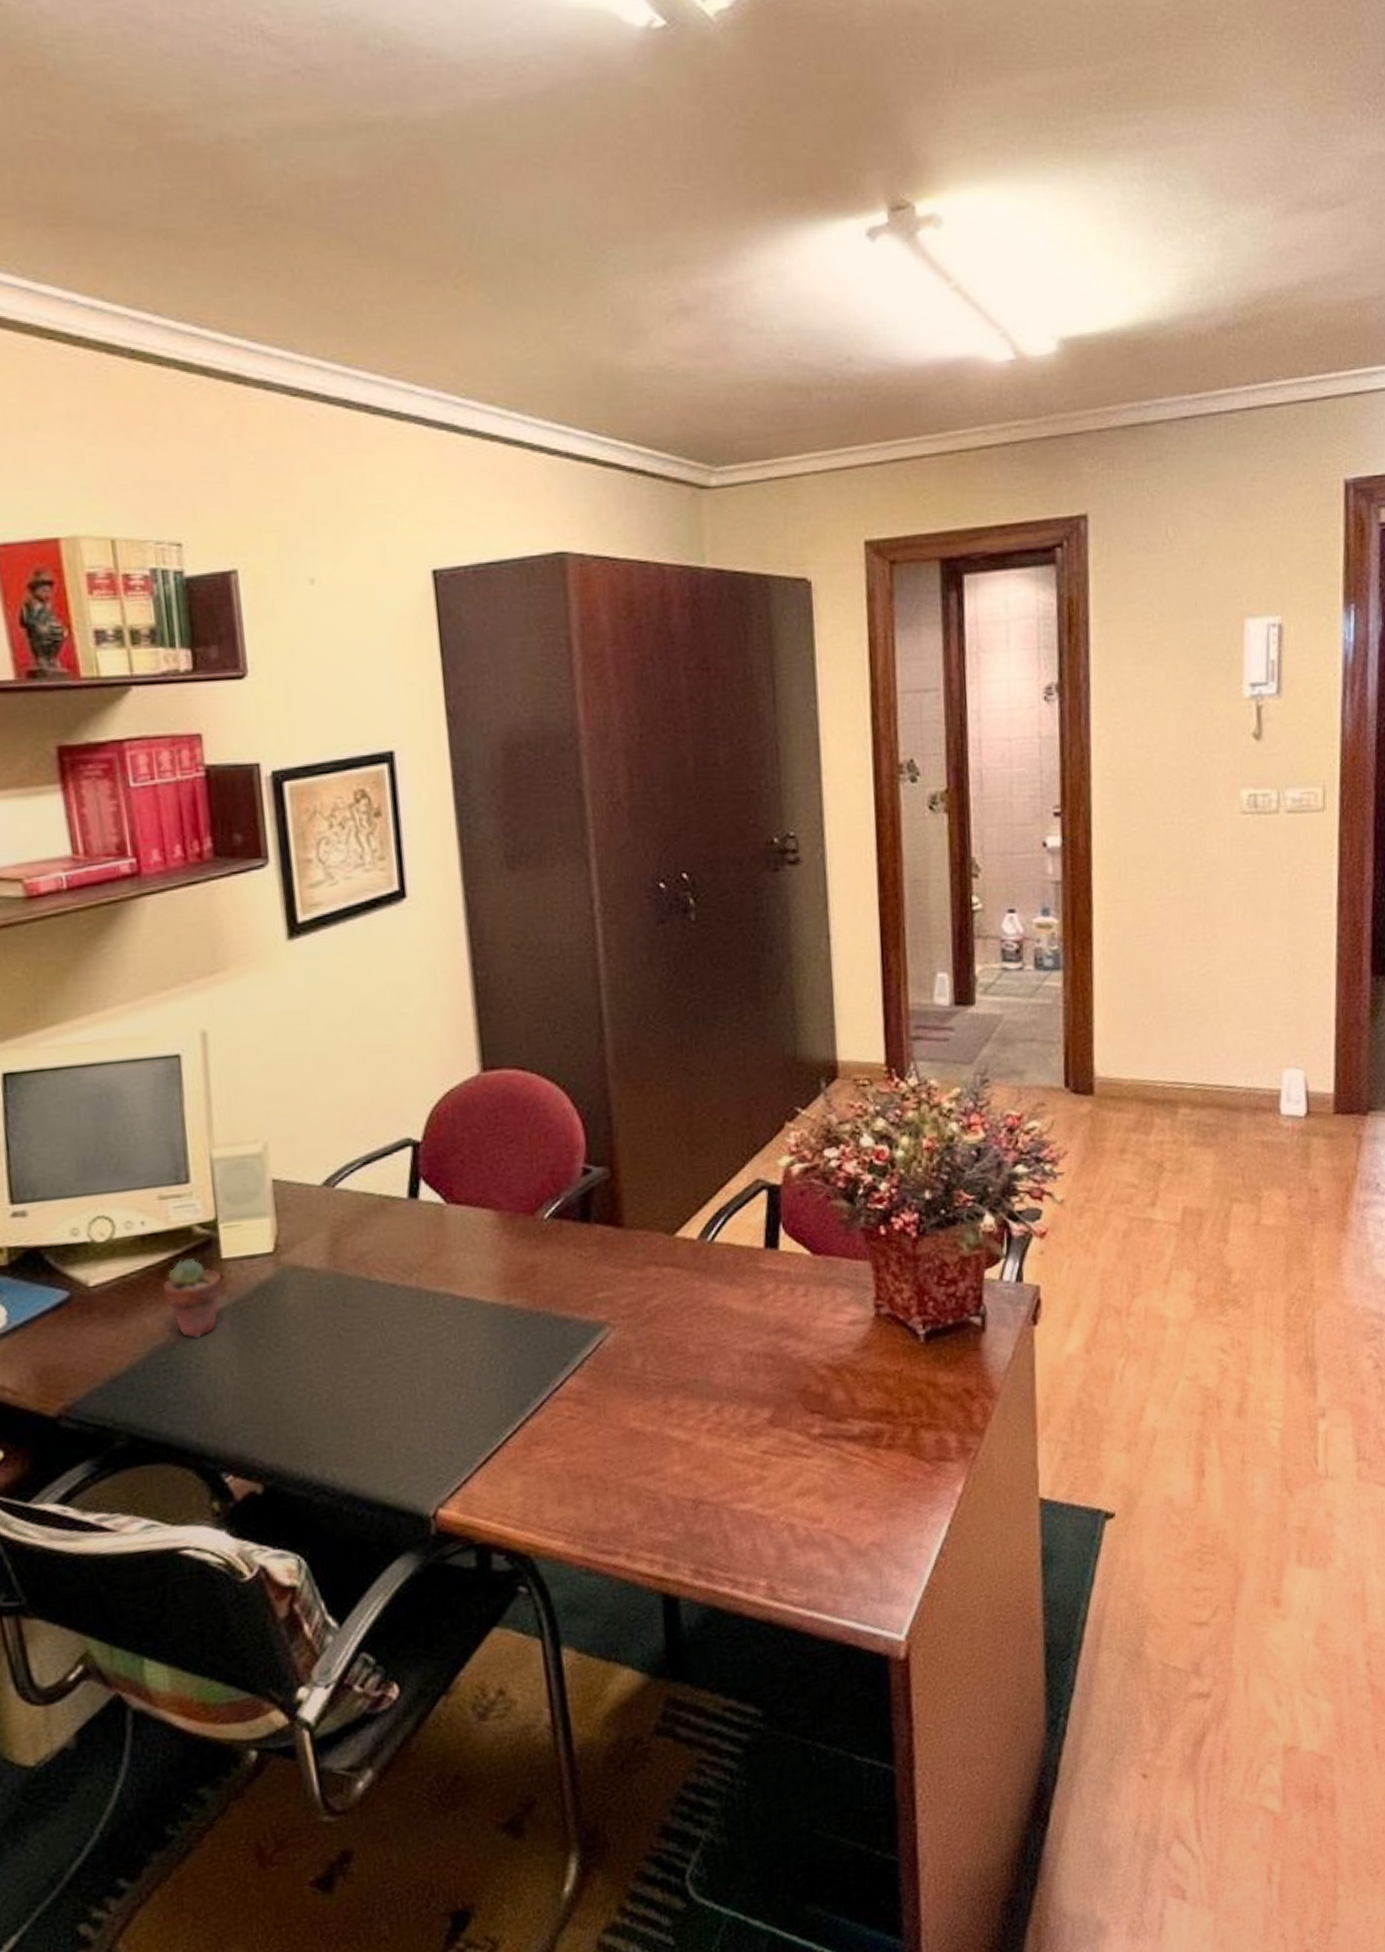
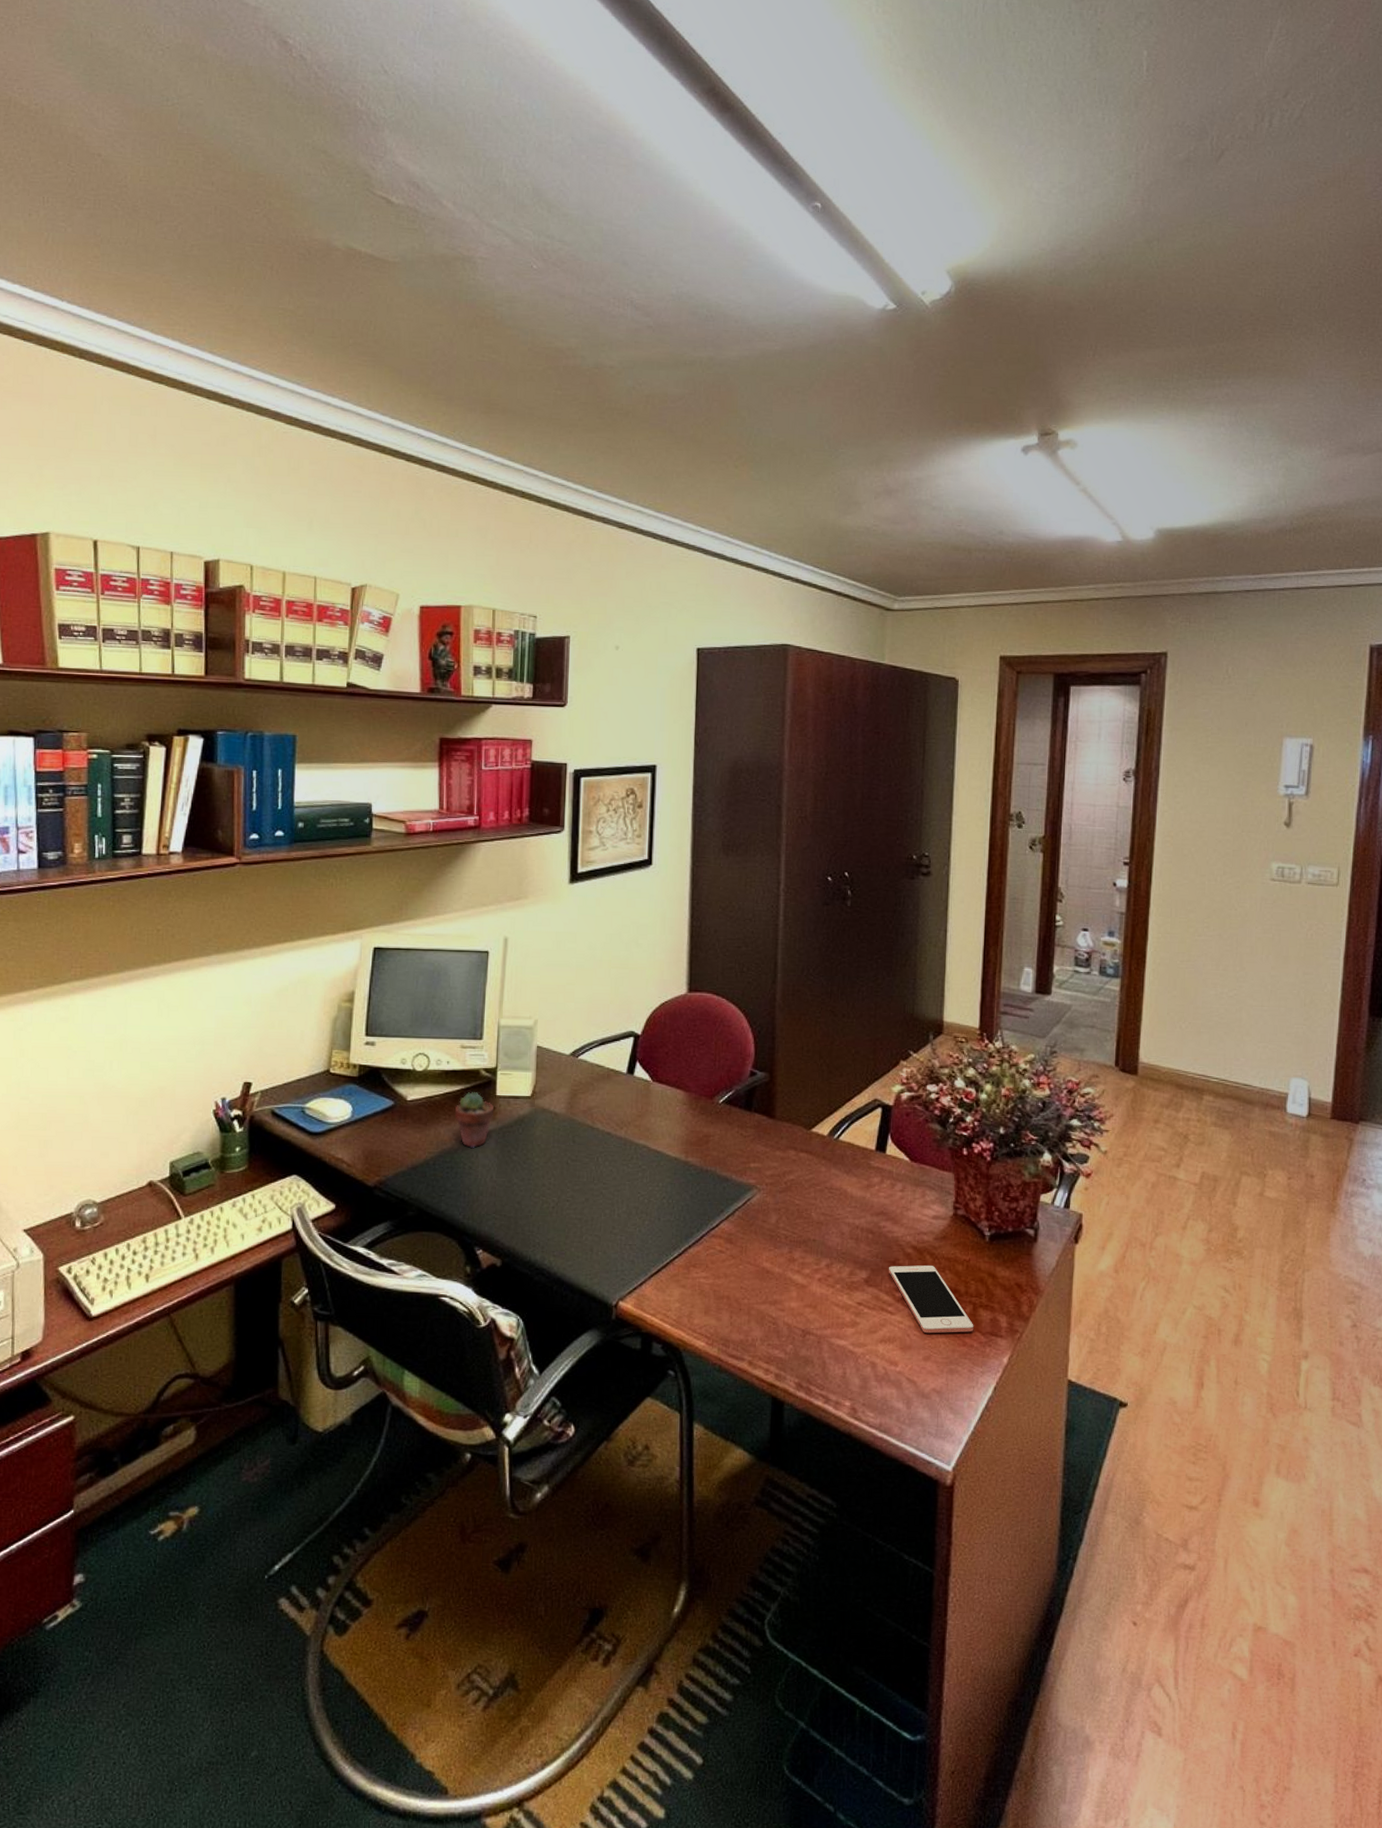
cell phone: none [797,1386,916,1474] -> present [888,1265,974,1333]

